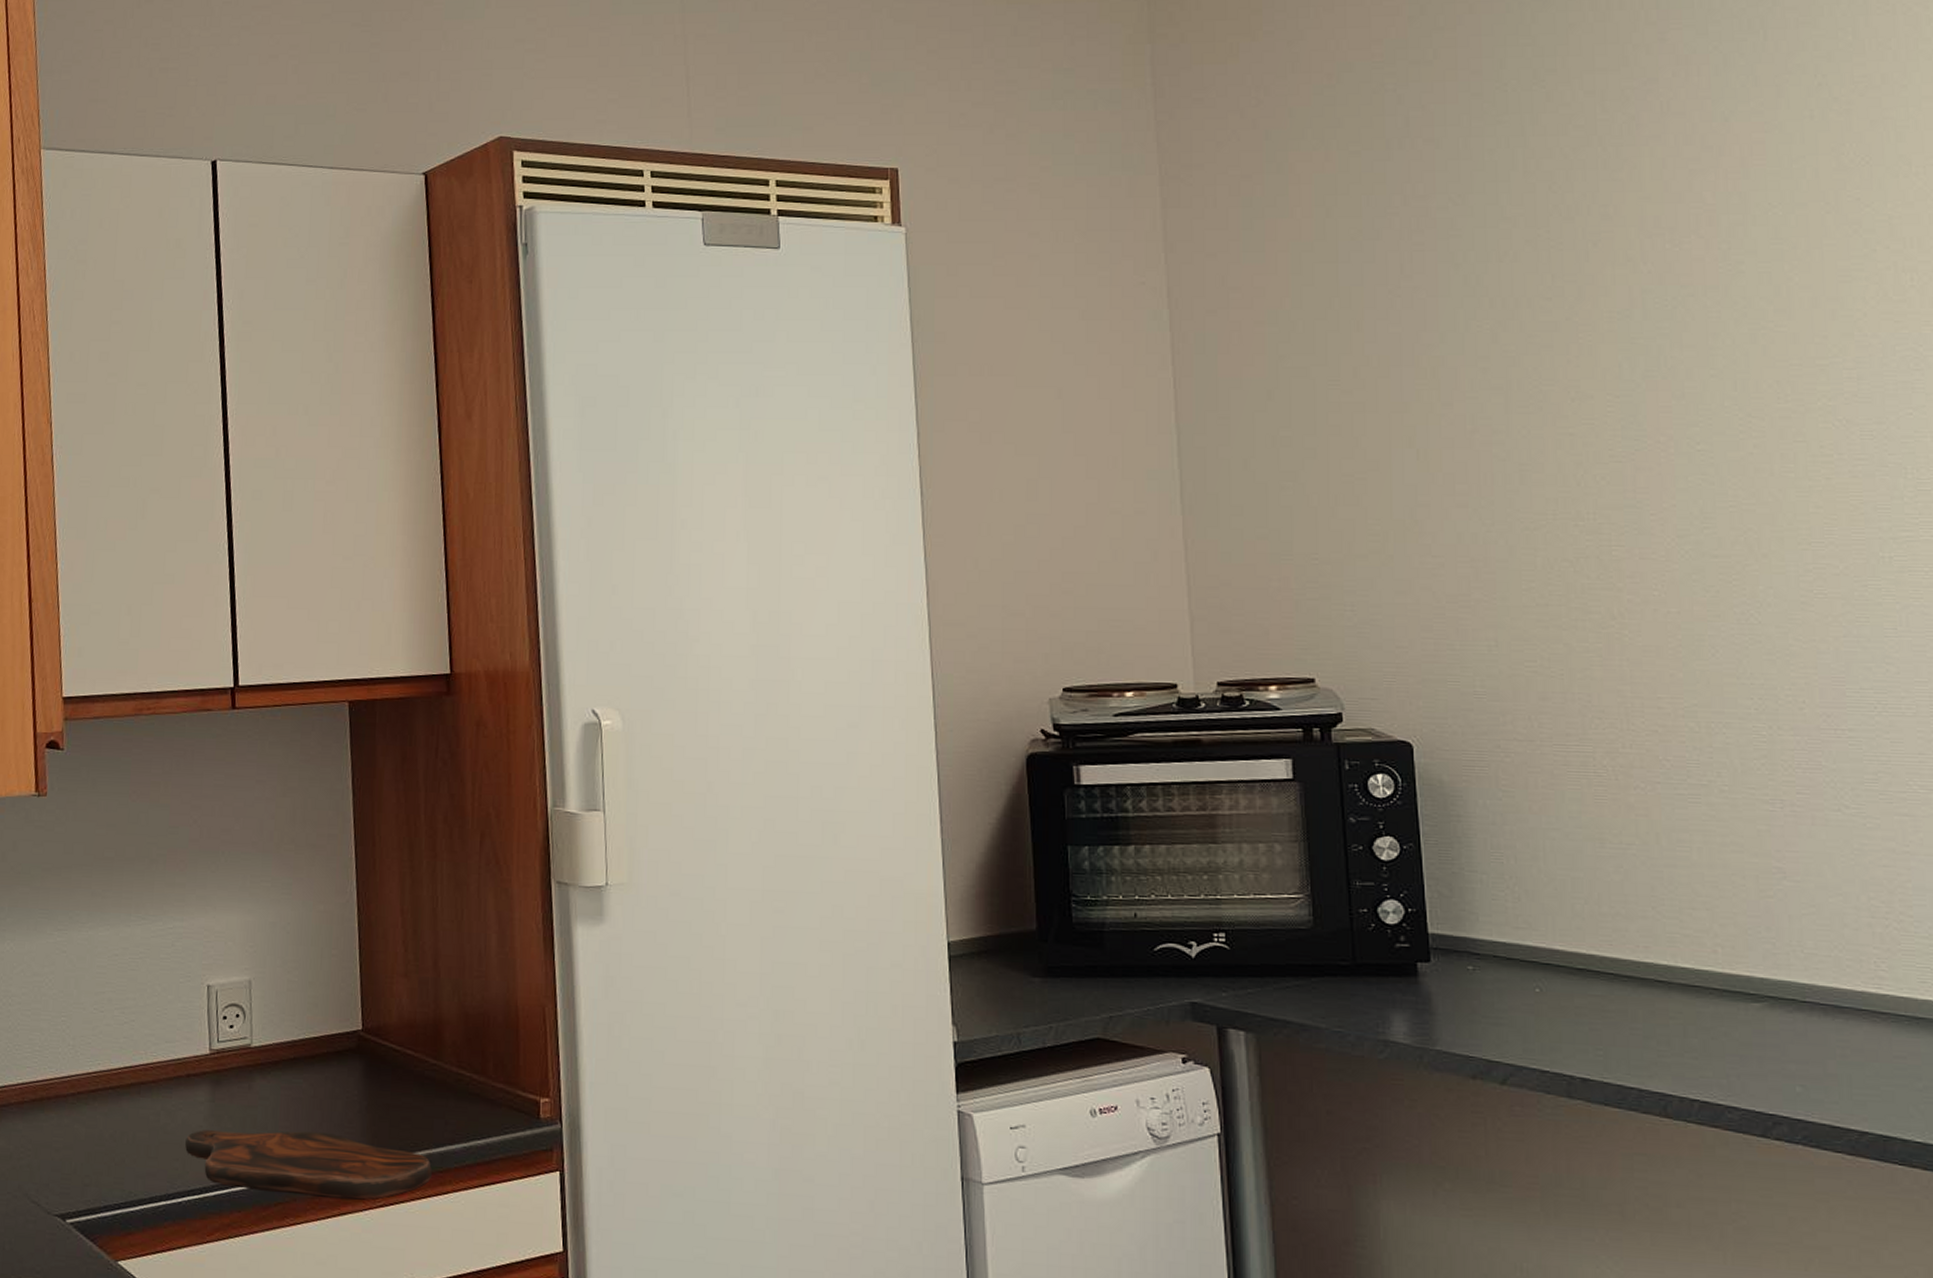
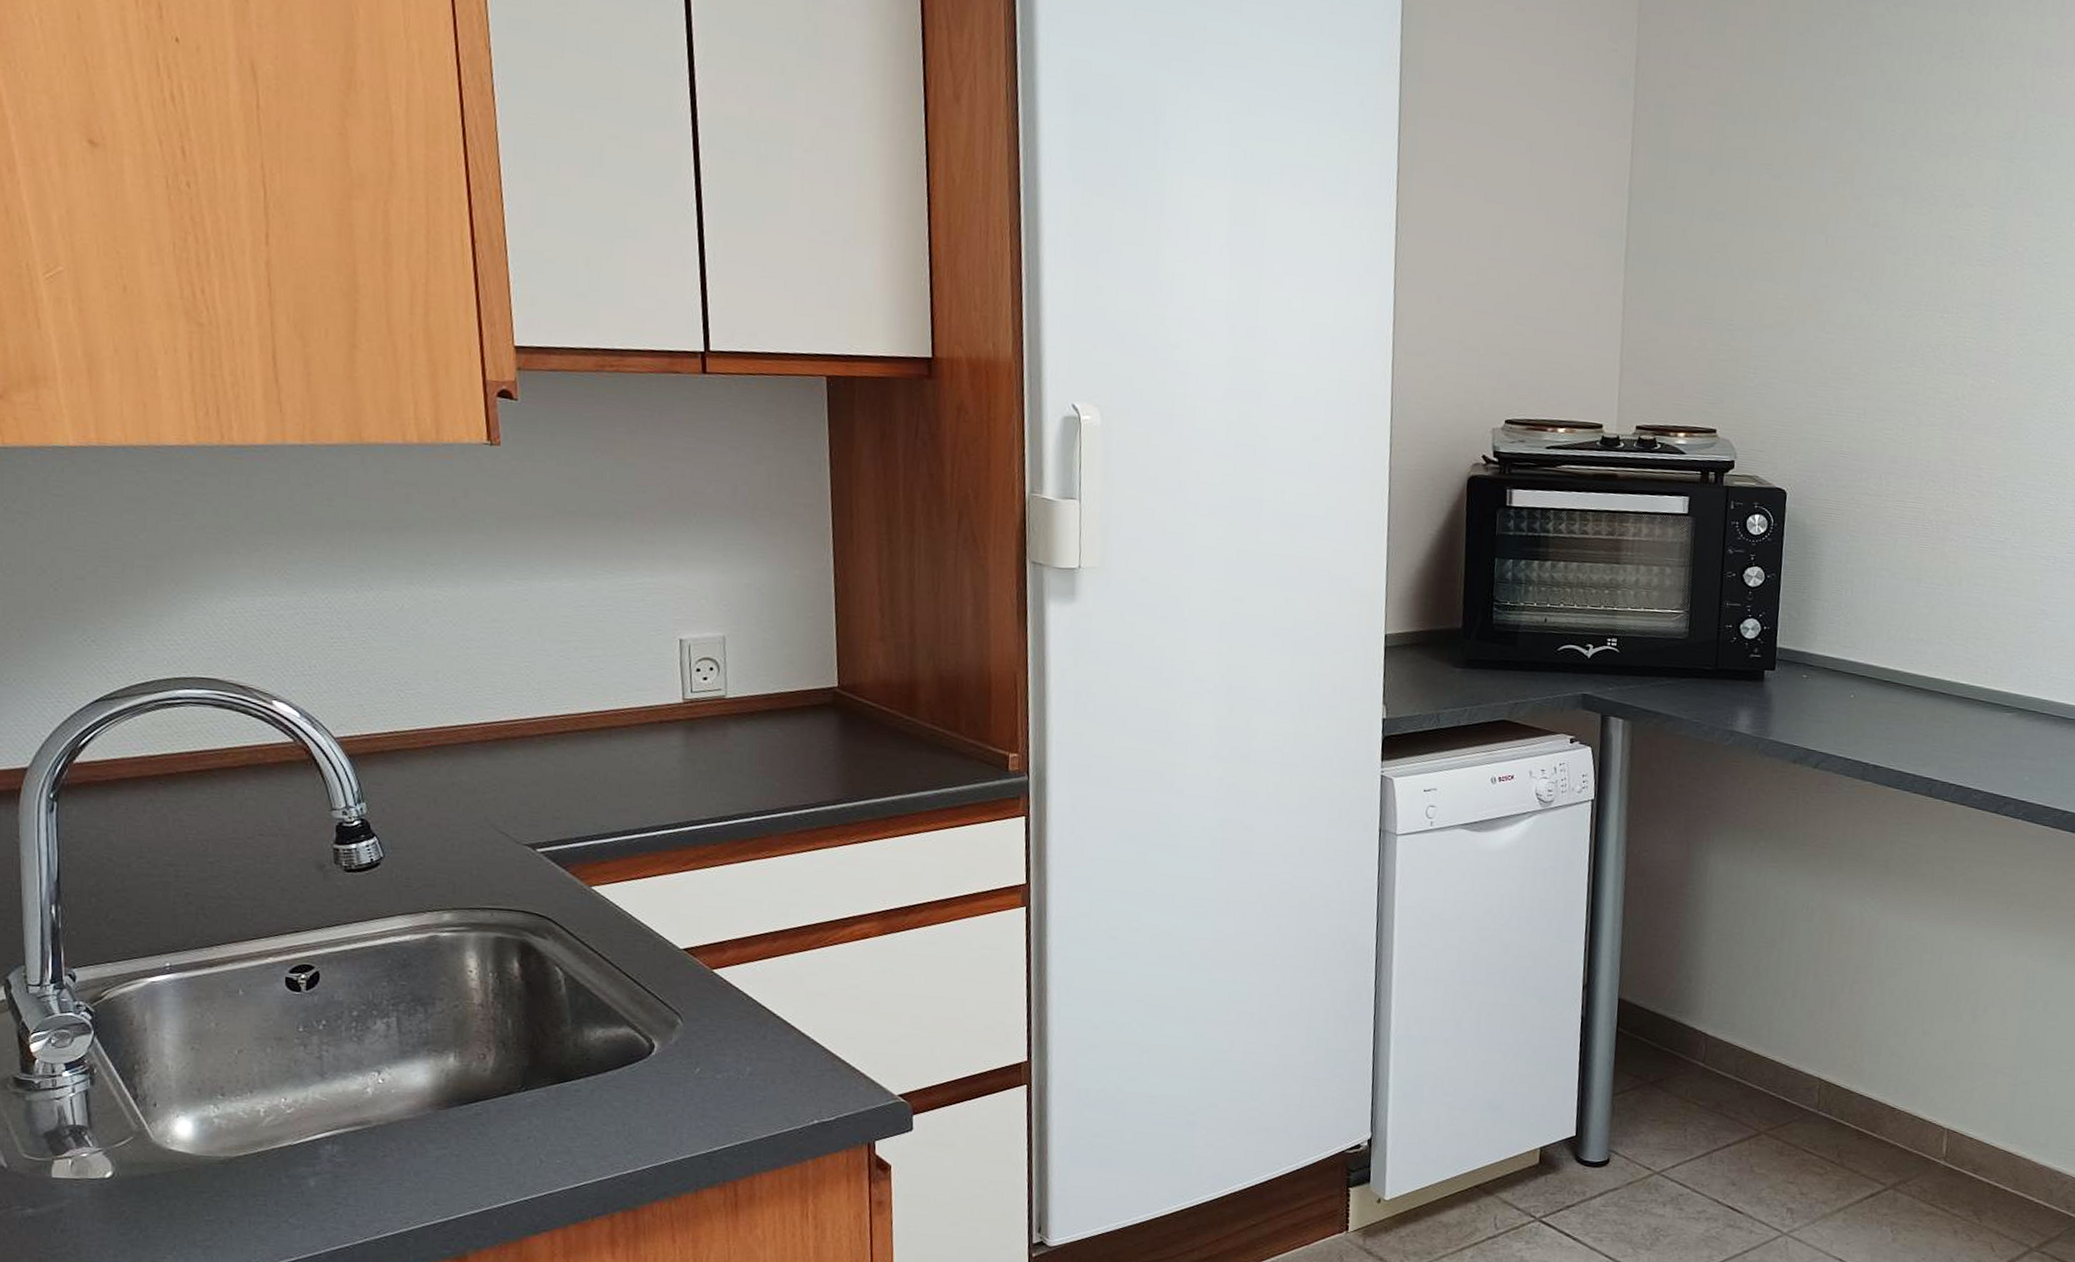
cutting board: present [185,1130,433,1201] -> none [659,771,906,838]

